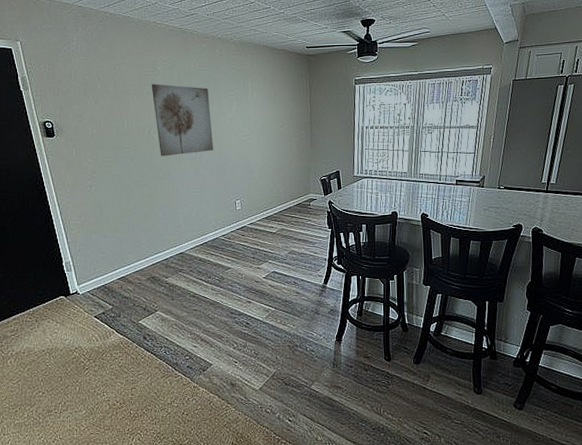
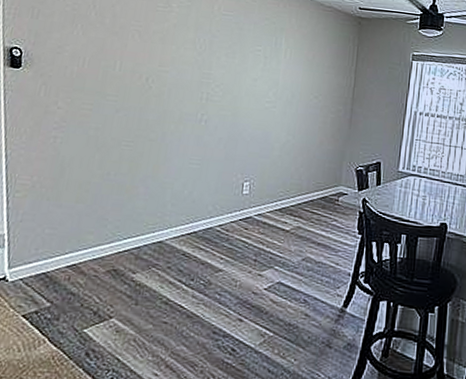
wall art: present [151,84,214,156] -> none [155,22,231,115]

